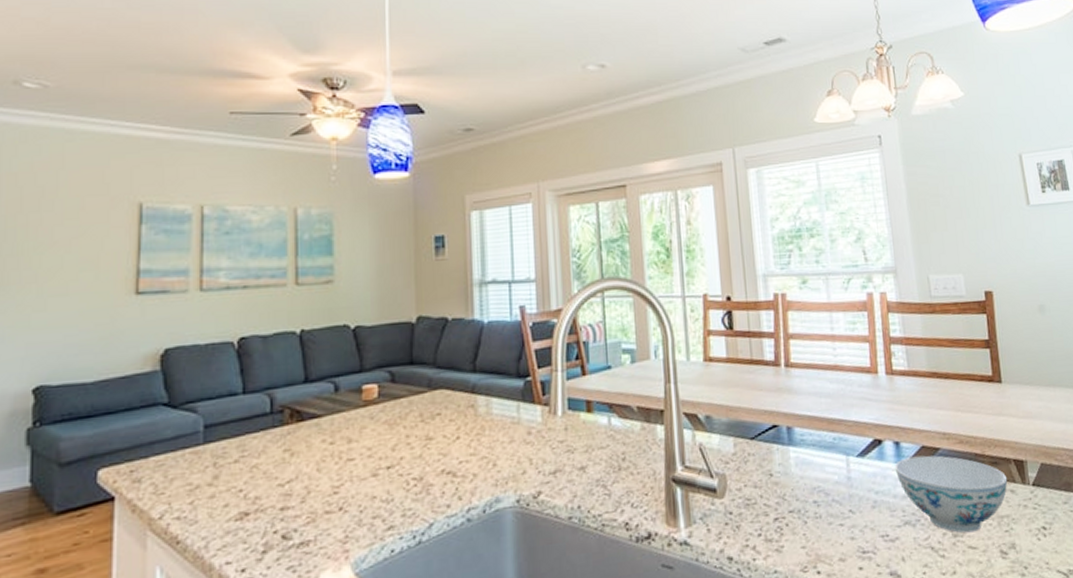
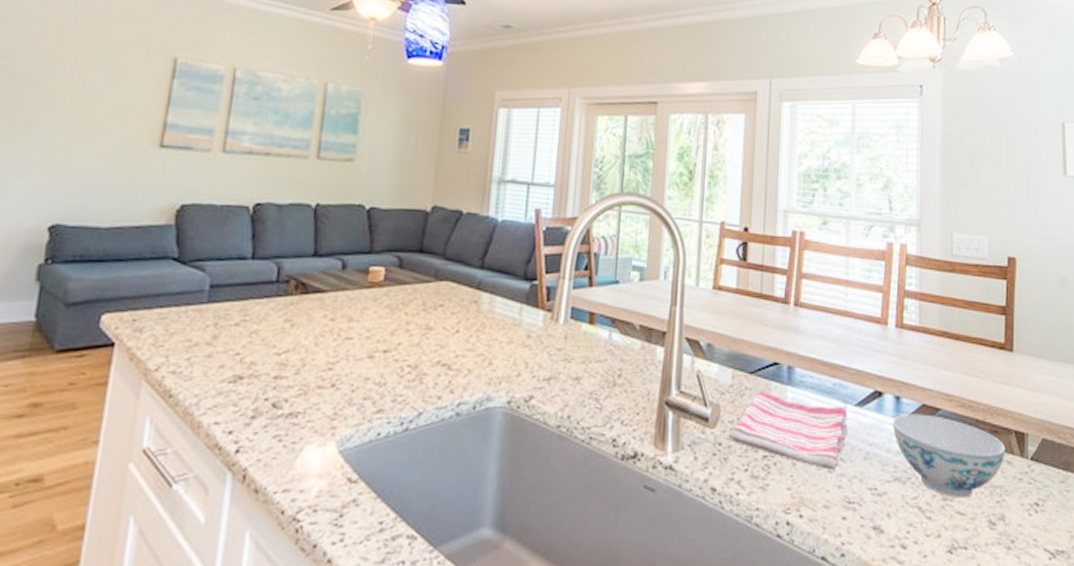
dish towel: none [738,455,852,524] -> present [729,391,847,471]

